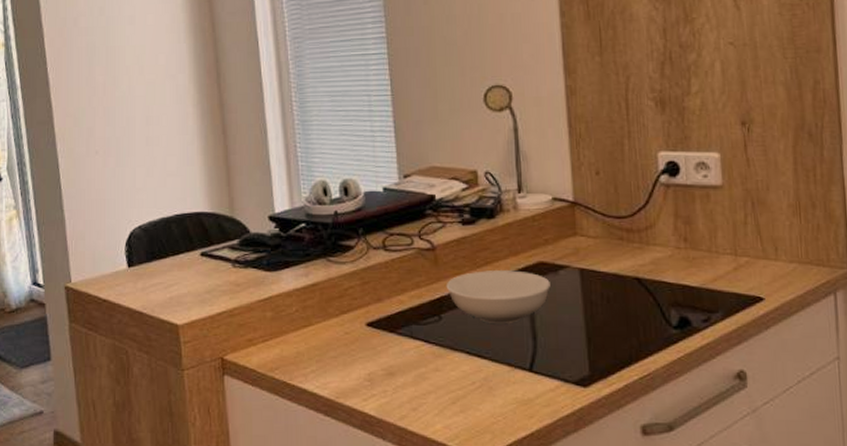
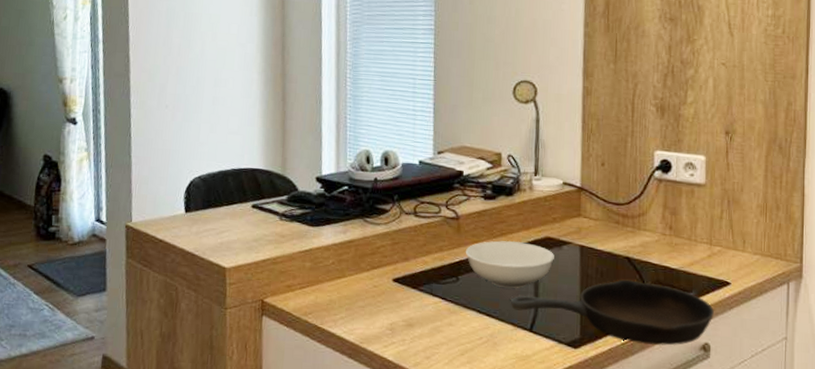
frying pan: none [505,304,747,378] -> present [511,279,714,346]

